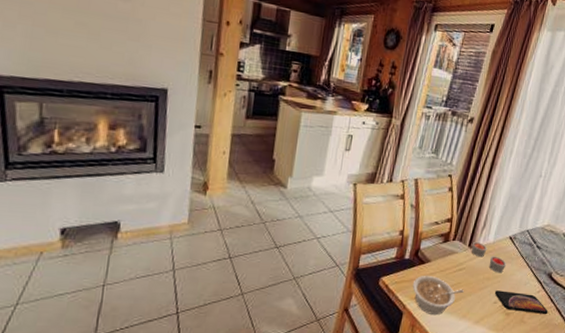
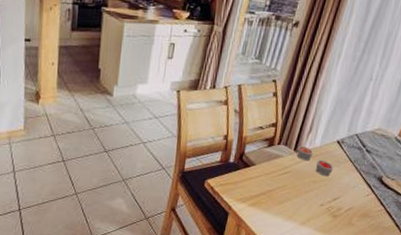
legume: present [412,275,464,316] -> none [237,178,290,216]
smartphone: present [494,290,548,315] -> none [321,193,378,218]

